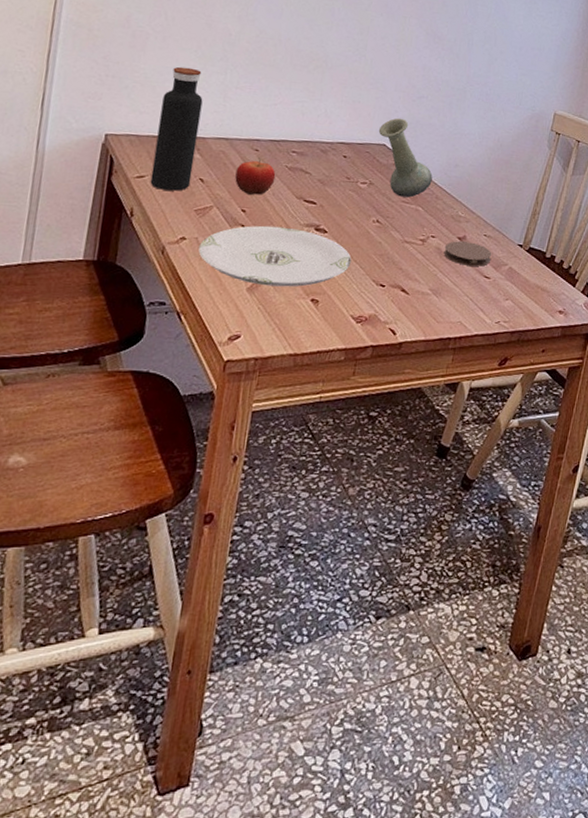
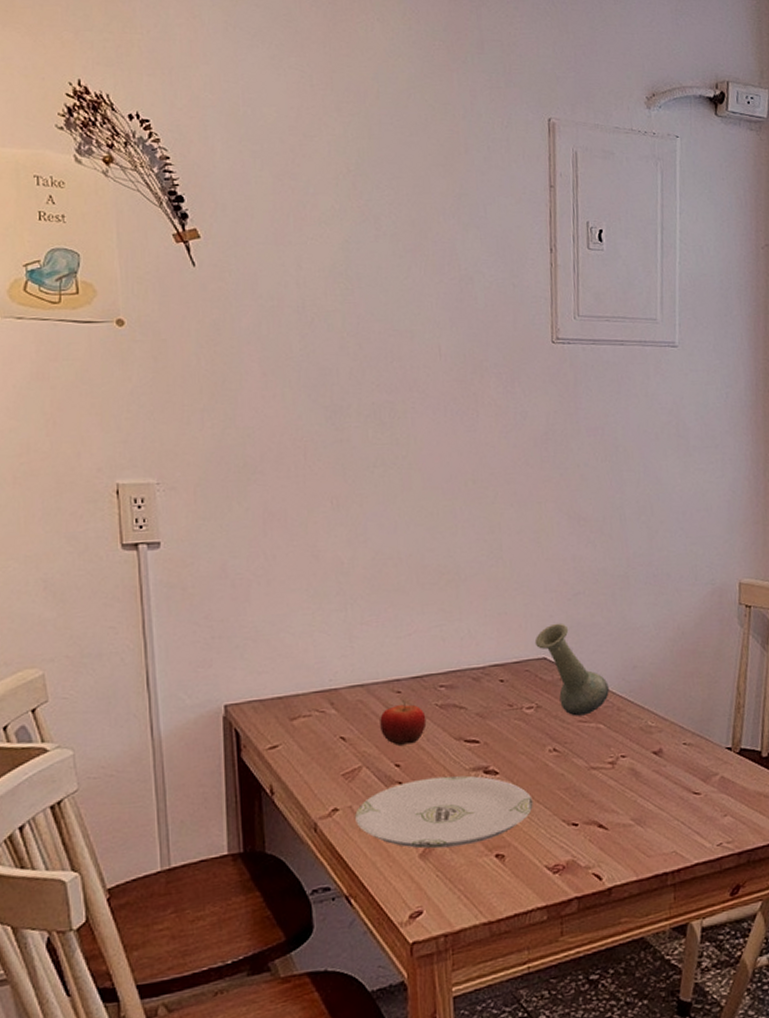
water bottle: present [150,66,203,191] -> none [281,610,331,758]
coaster: present [444,241,492,266] -> none [639,754,697,784]

